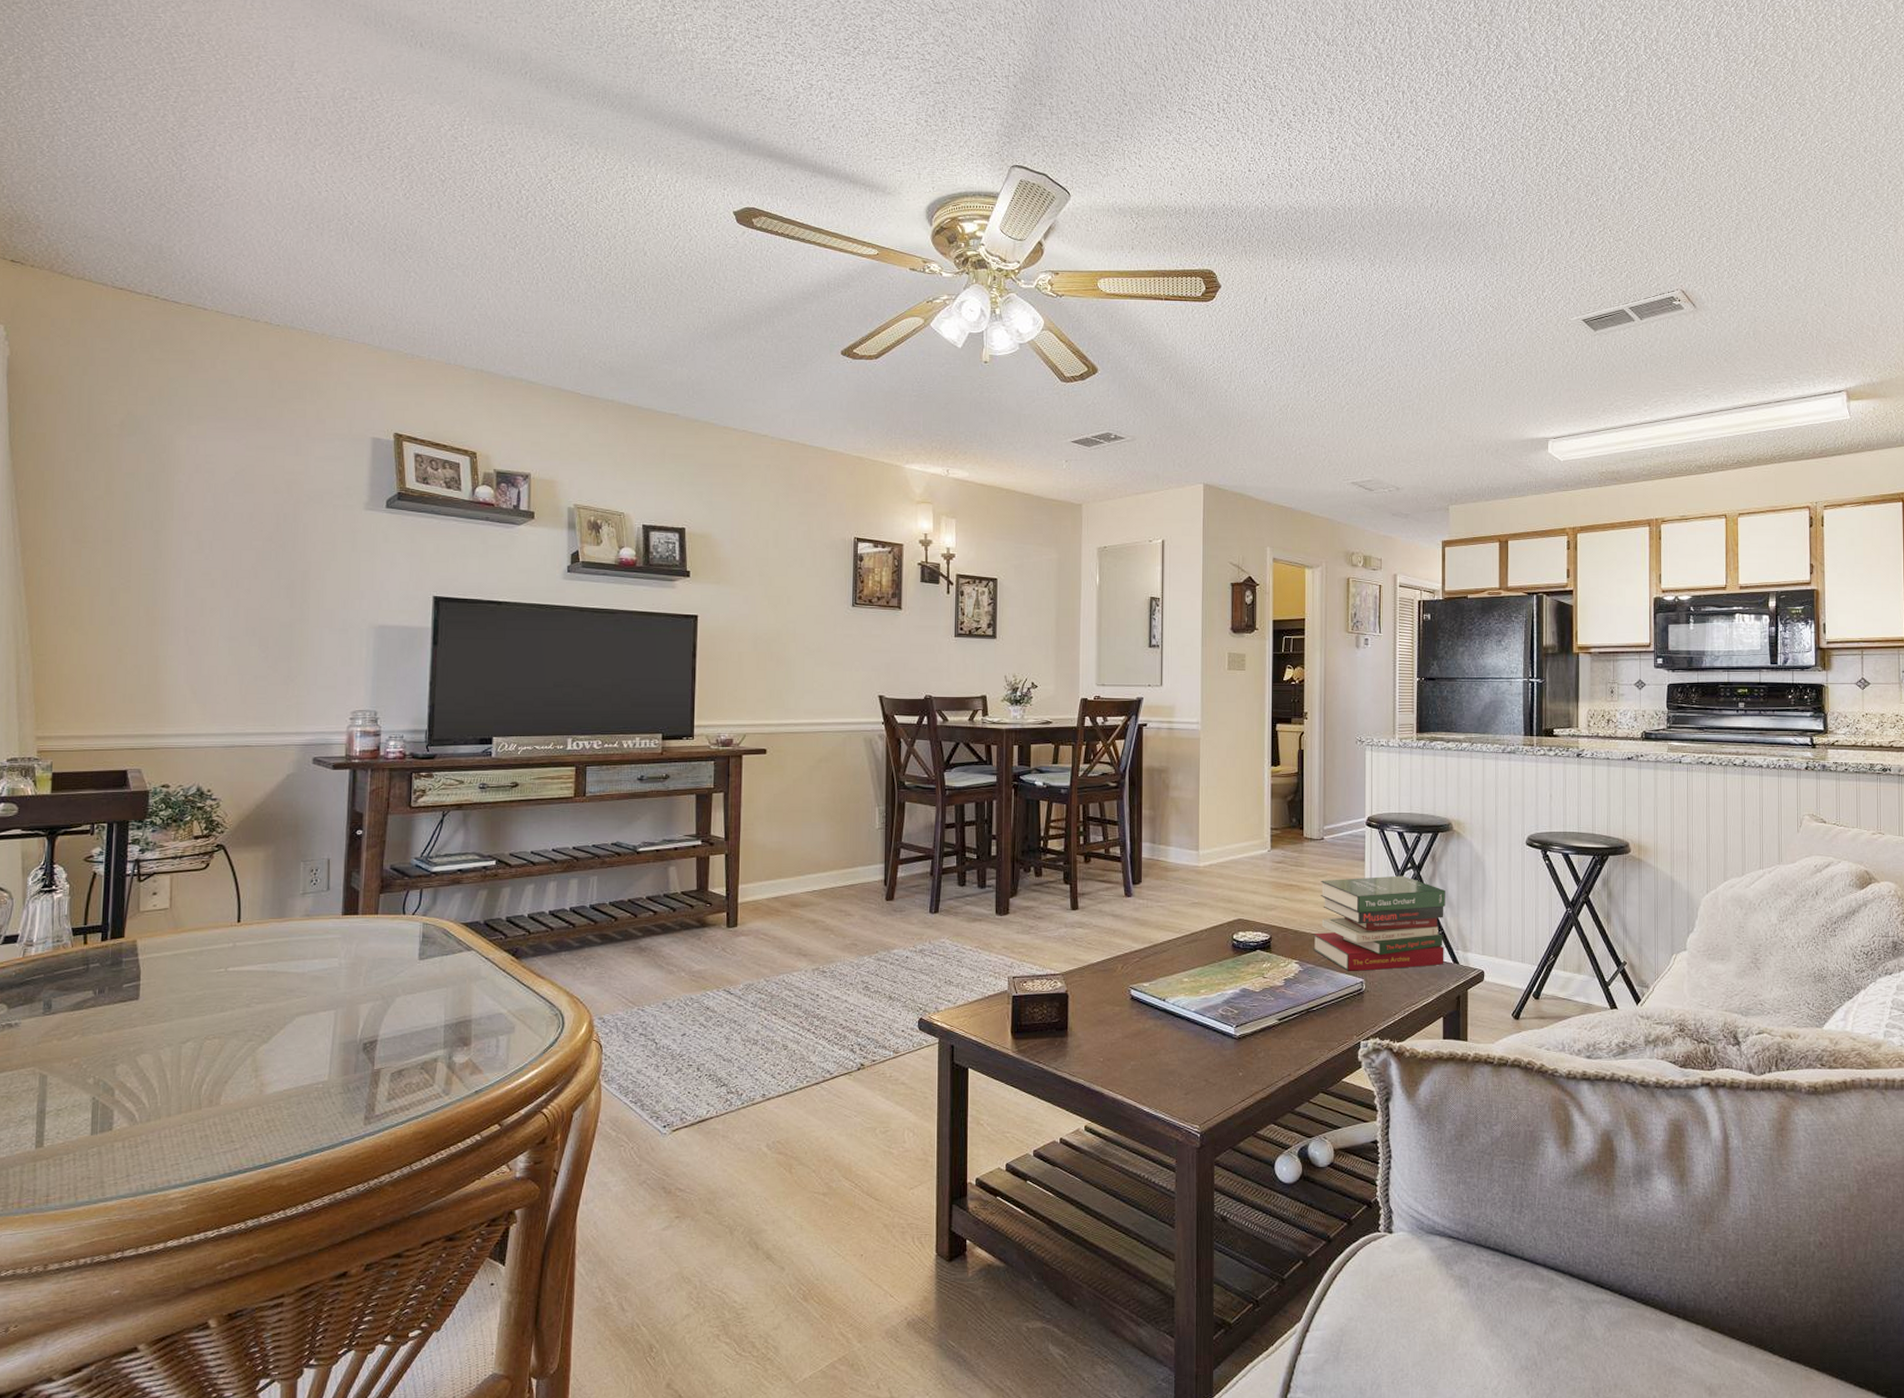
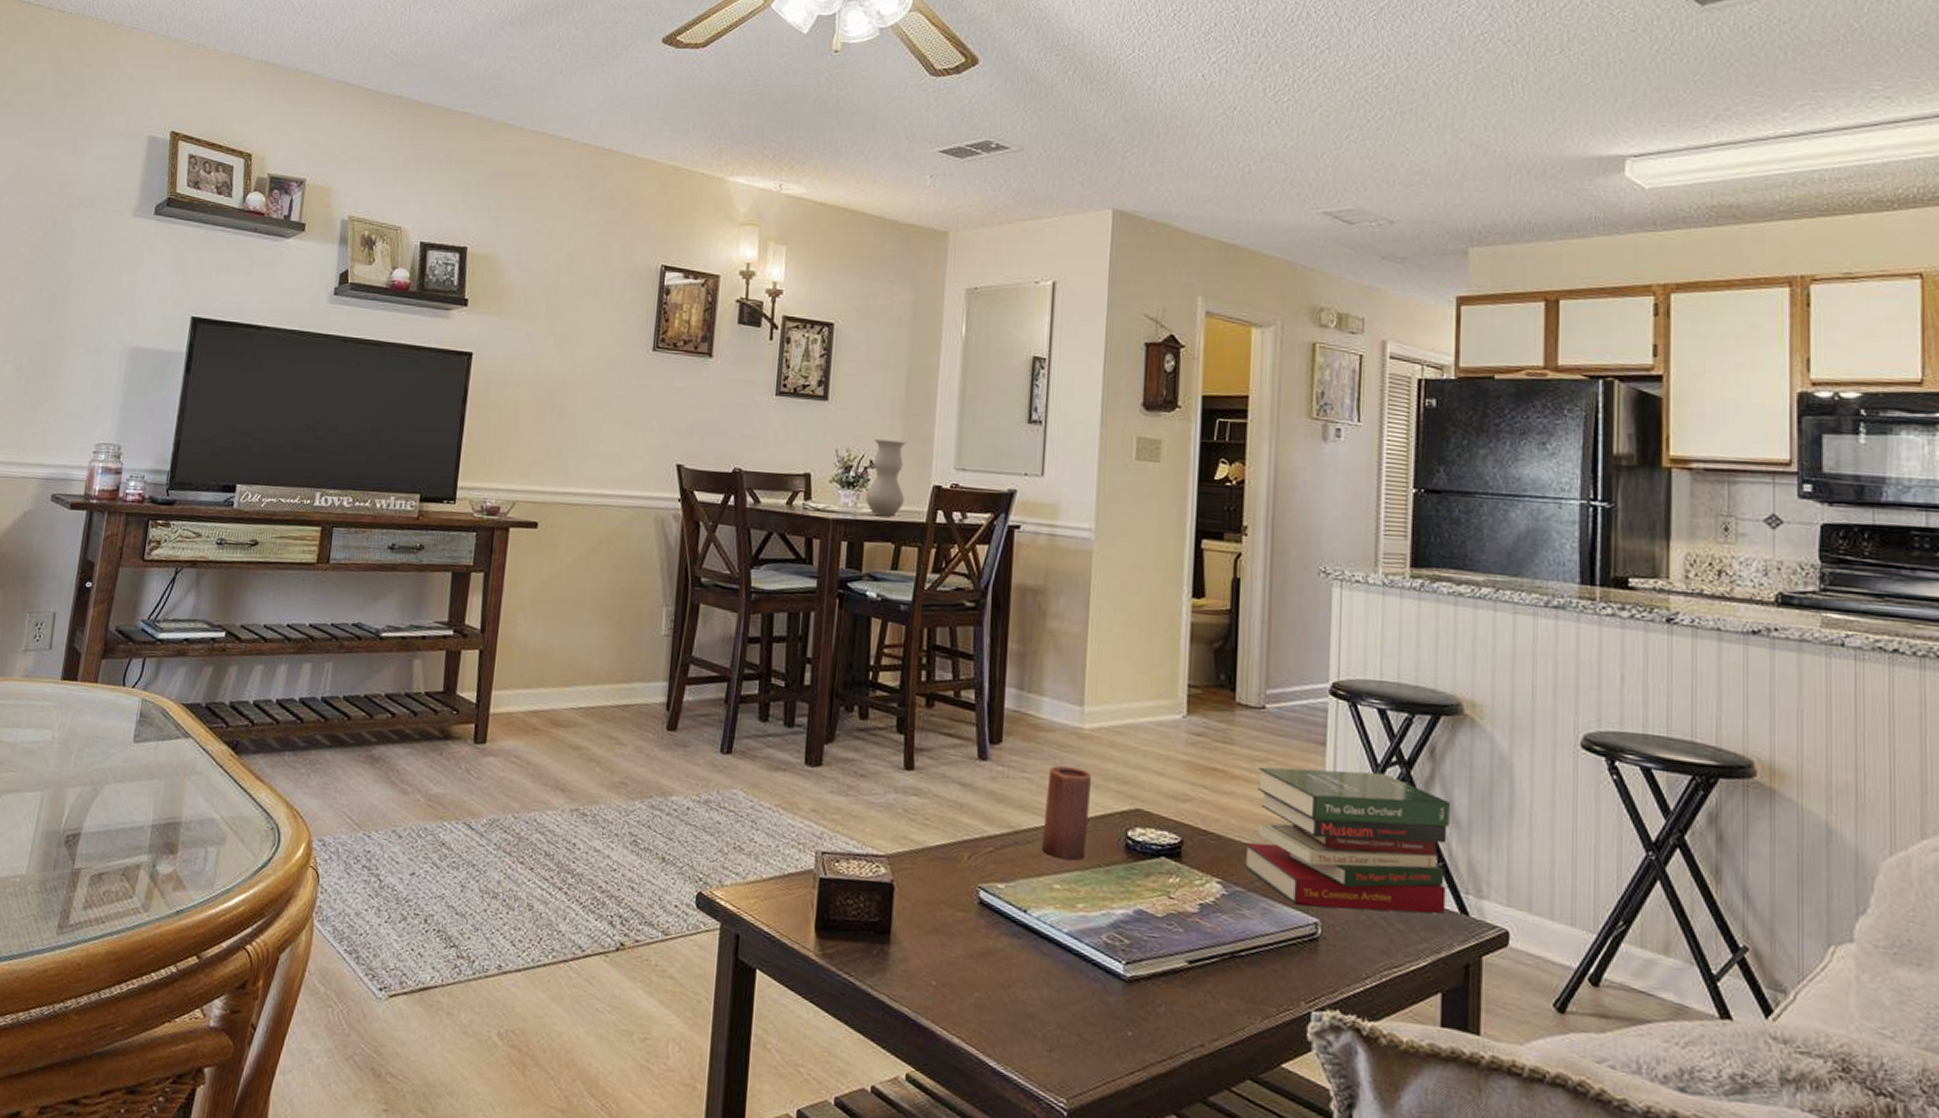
vase: none [1030,666,1059,723] -> present [865,439,906,516]
candle: none [1174,895,1206,961] -> present [1042,765,1091,861]

